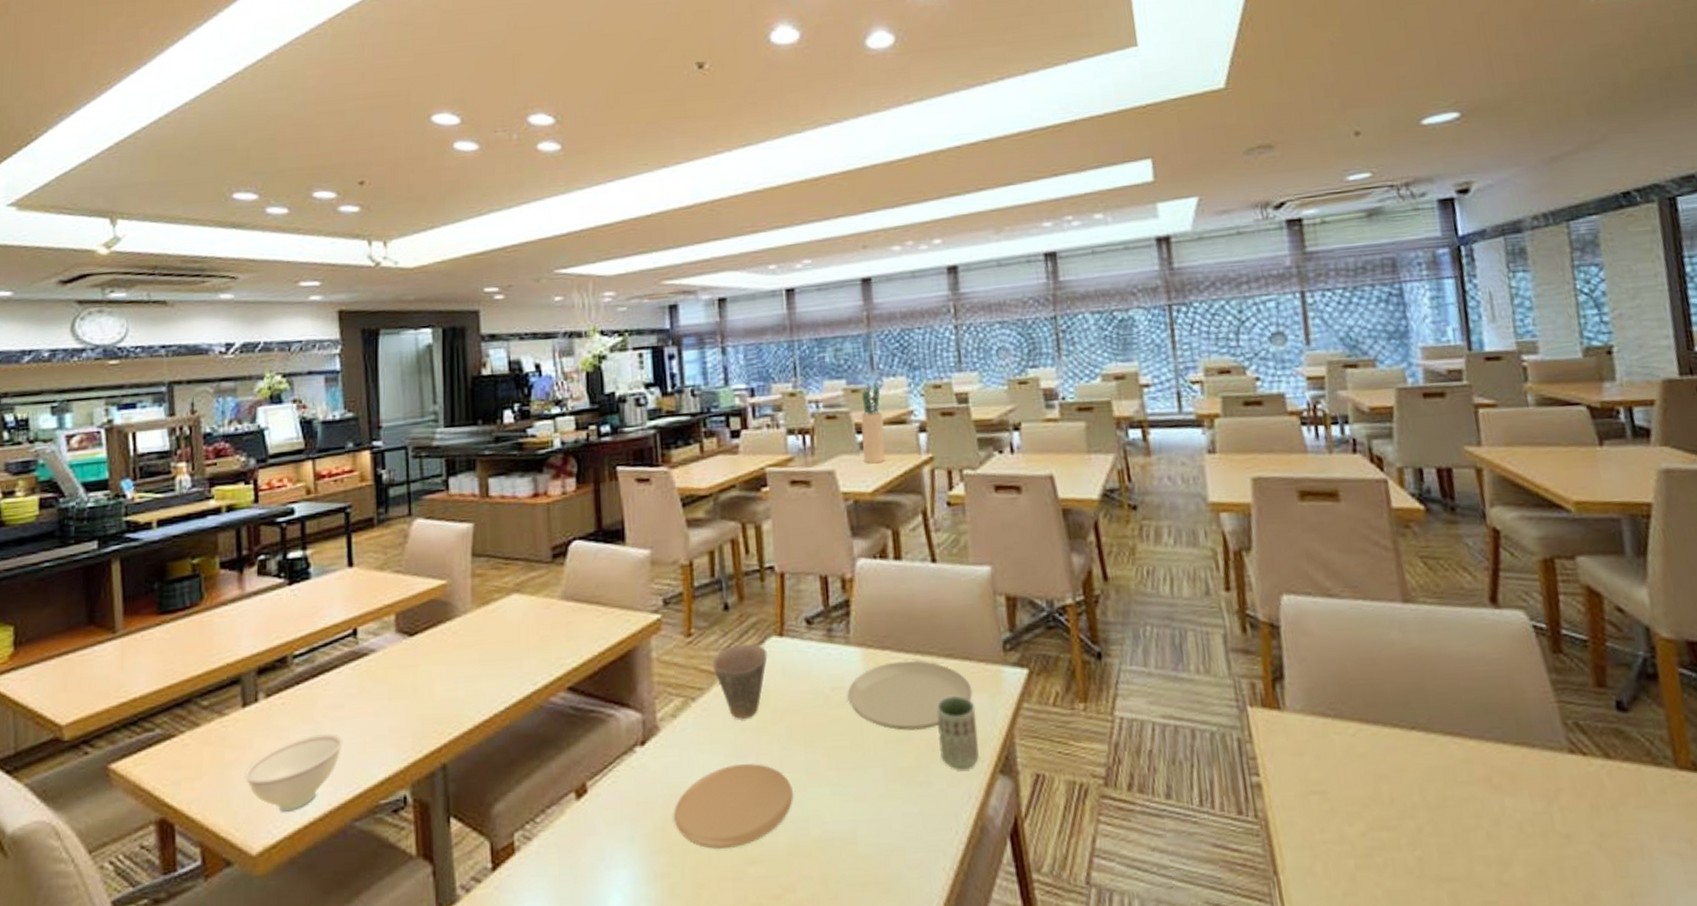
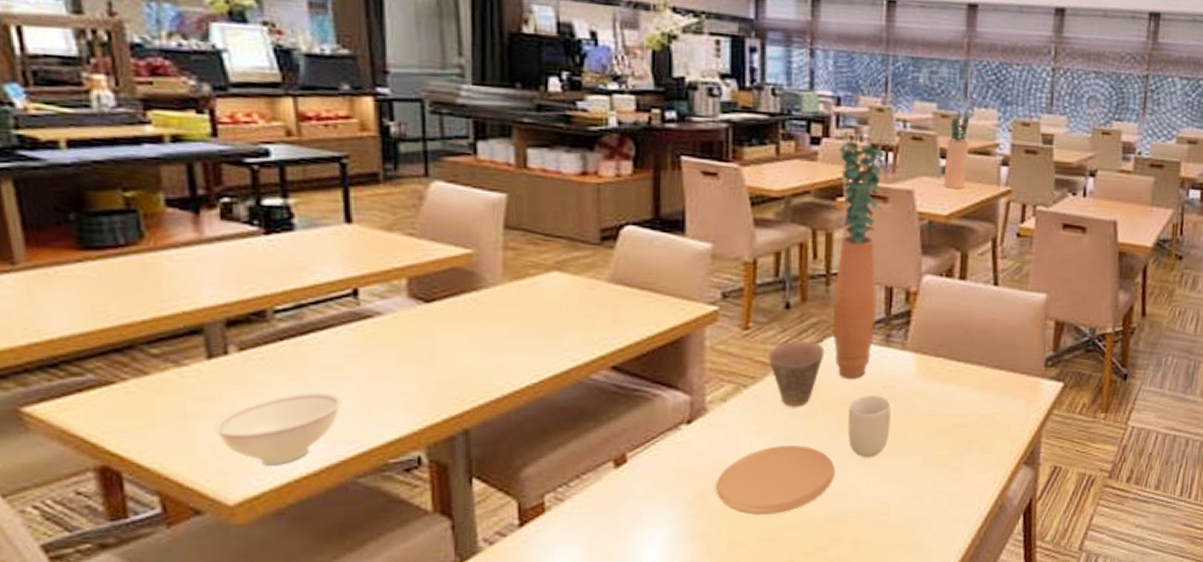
vase: none [758,421,816,683] -> present [832,132,885,380]
cup: none [798,699,845,773] -> present [847,395,891,457]
plate: present [847,660,973,731] -> none [897,368,1012,426]
cup: present [936,696,979,770] -> none [974,401,1012,460]

